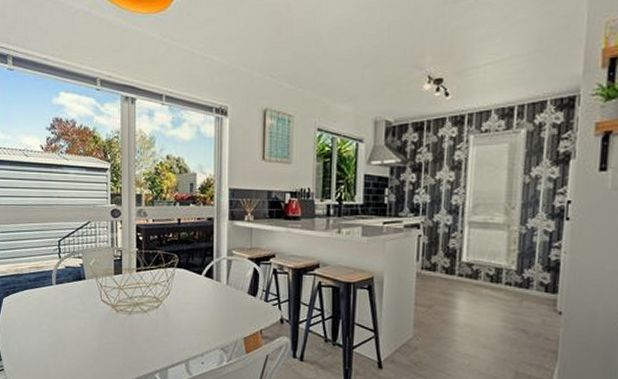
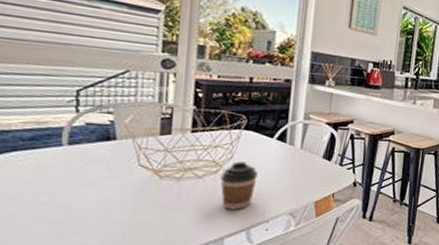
coffee cup: none [161,297,191,343] -> present [220,161,258,210]

